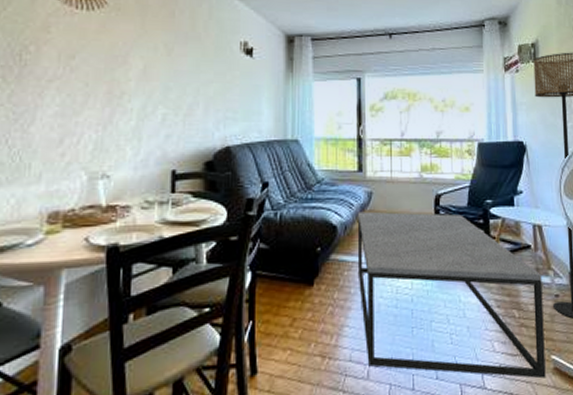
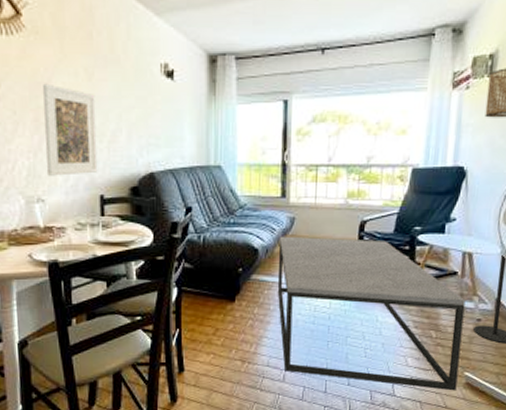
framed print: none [116,57,174,150] -> present [42,83,98,176]

